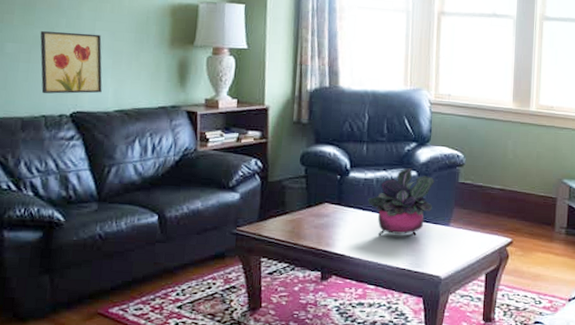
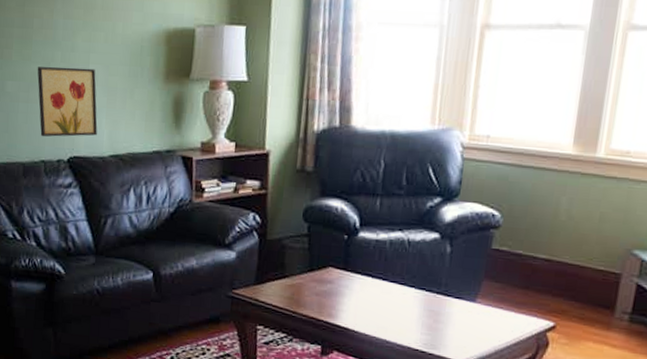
potted plant: present [368,167,435,237] -> none [378,228,462,311]

